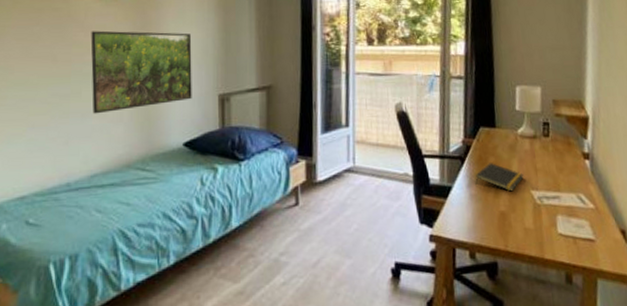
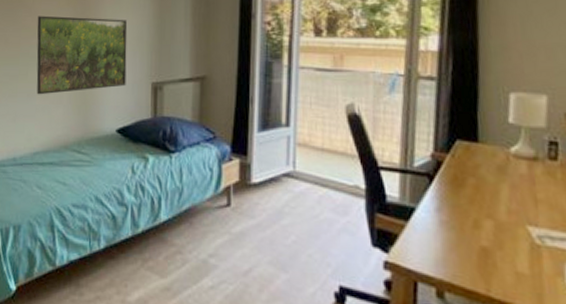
notepad: present [475,163,524,192] -> none [447,185,517,224]

